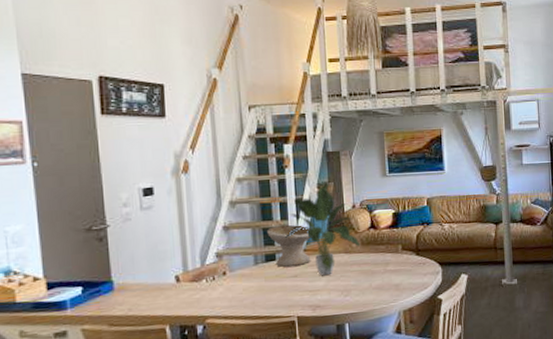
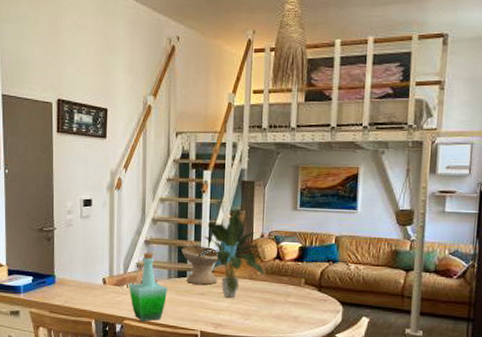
bottle: none [207,239,256,317] -> present [128,253,168,322]

